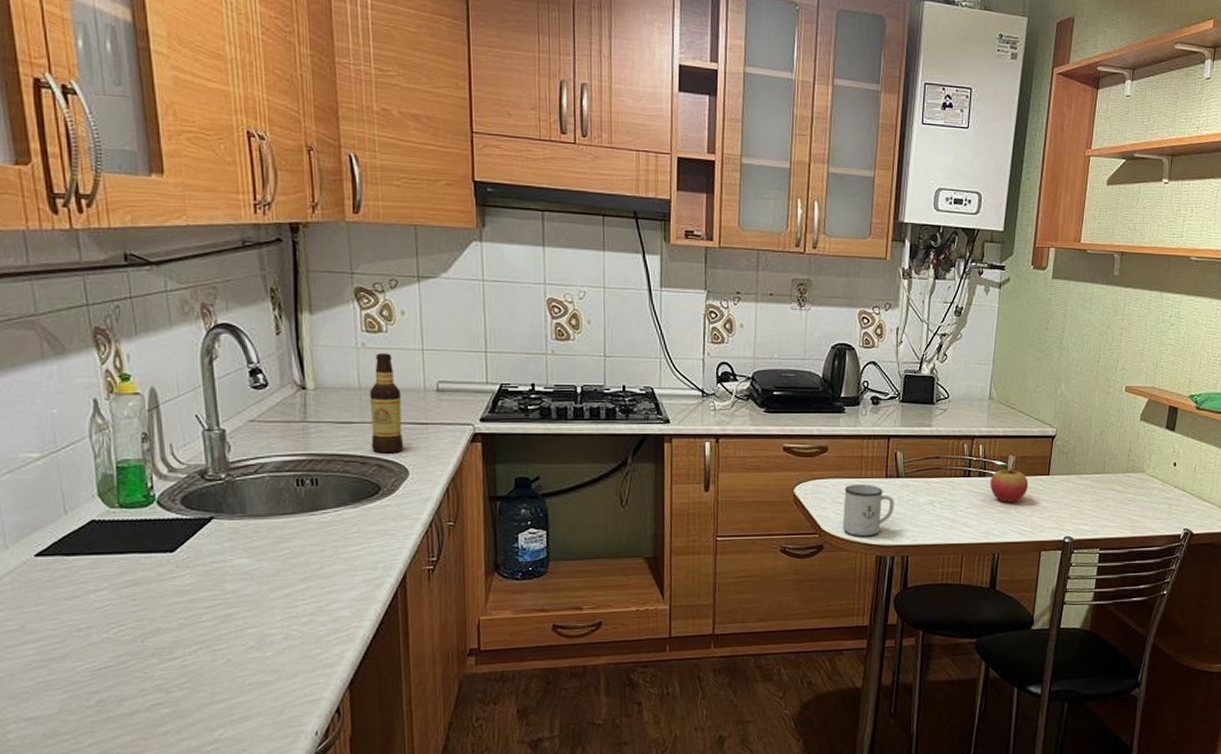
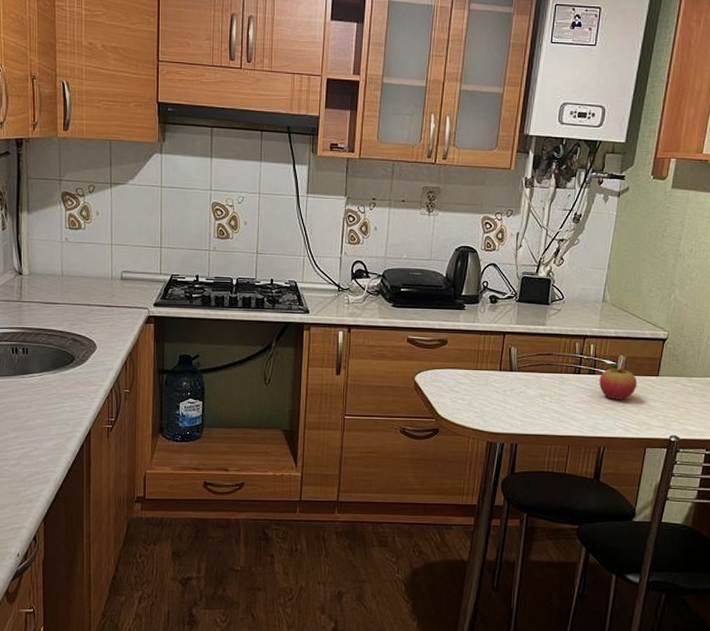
bottle: present [369,353,404,454] -> none [69,247,94,330]
mug: present [842,484,894,537] -> none [457,375,507,424]

